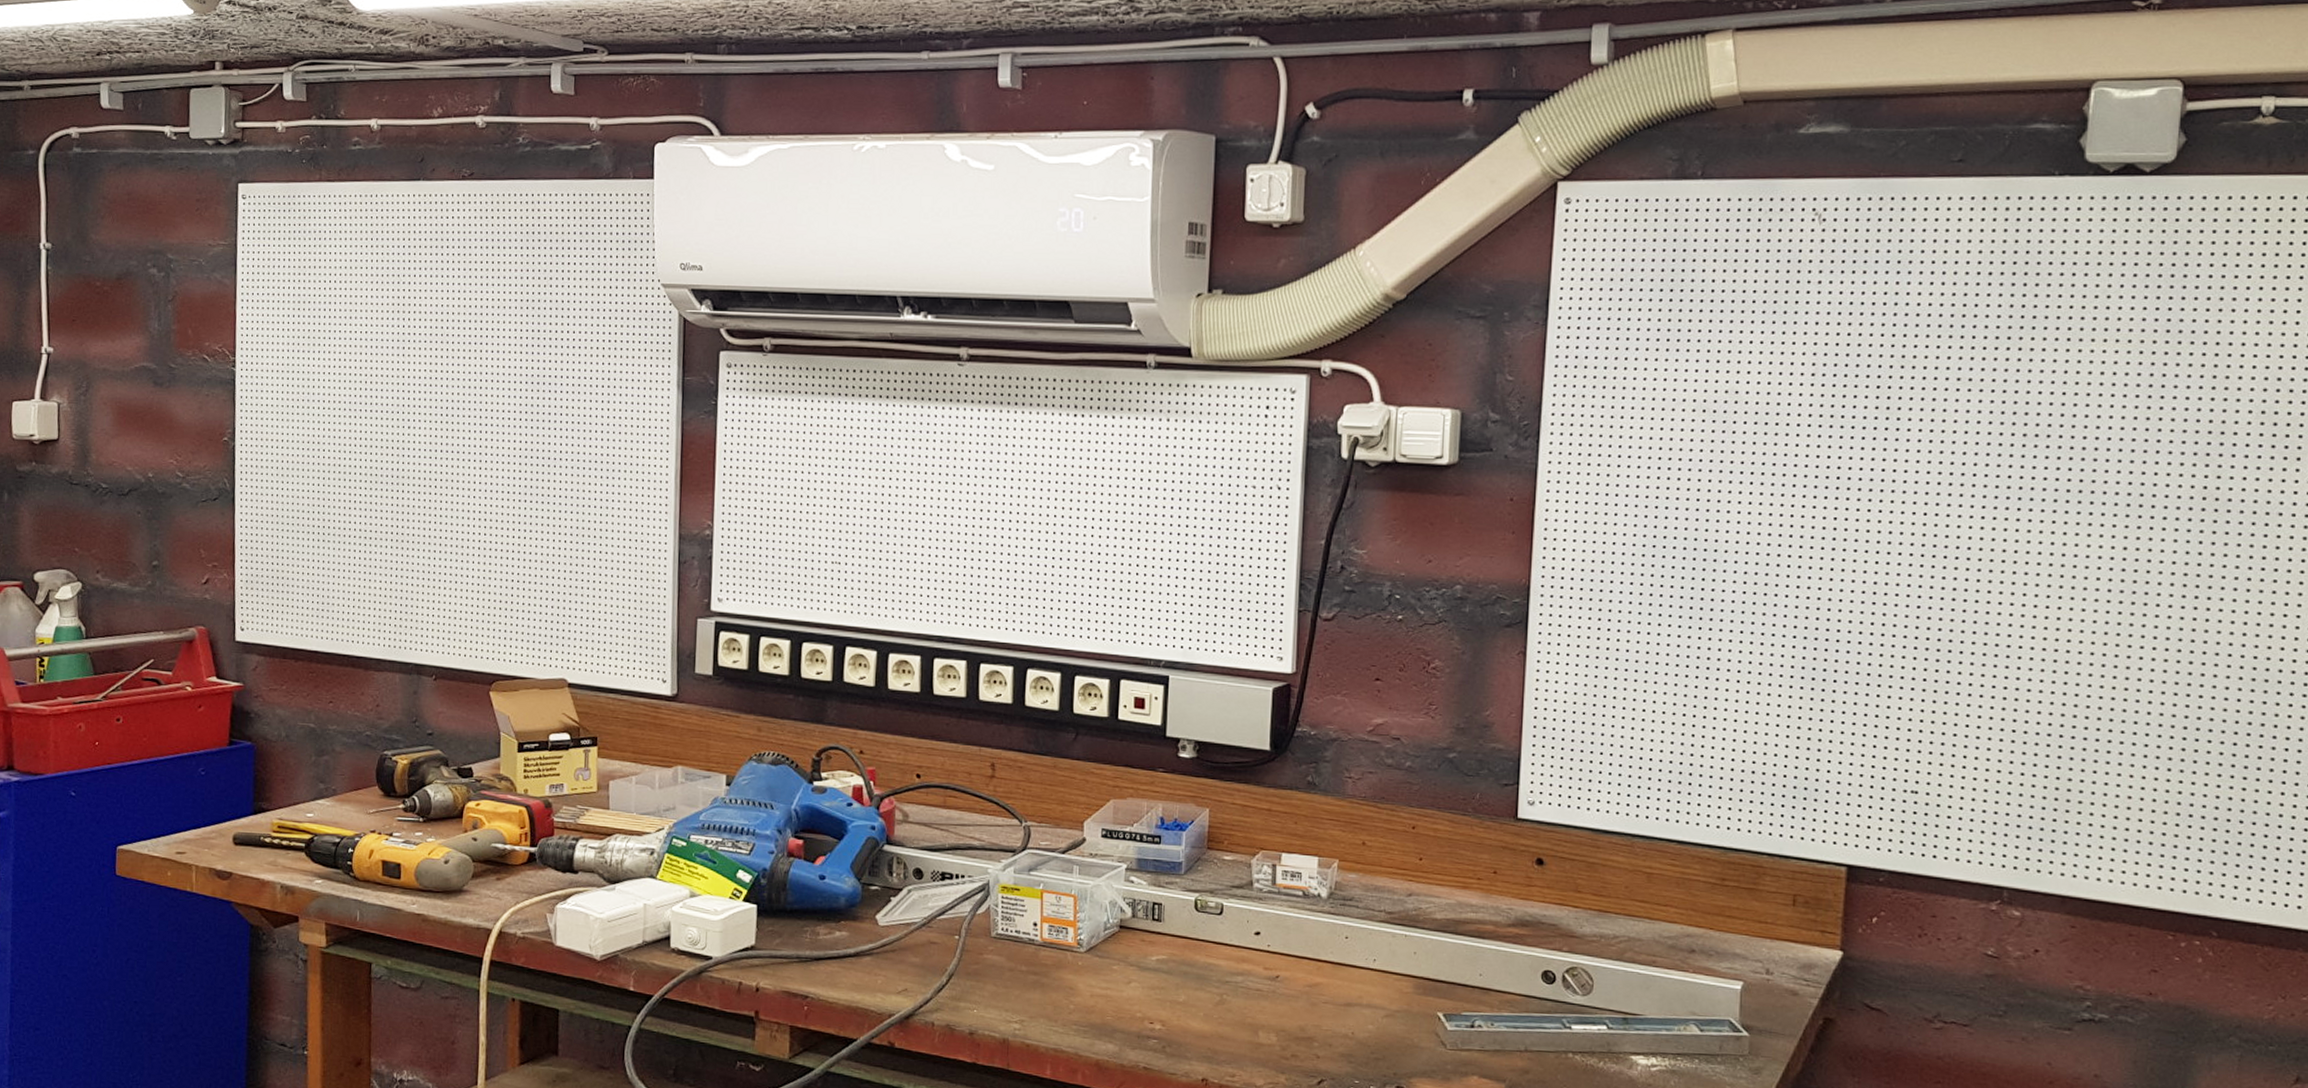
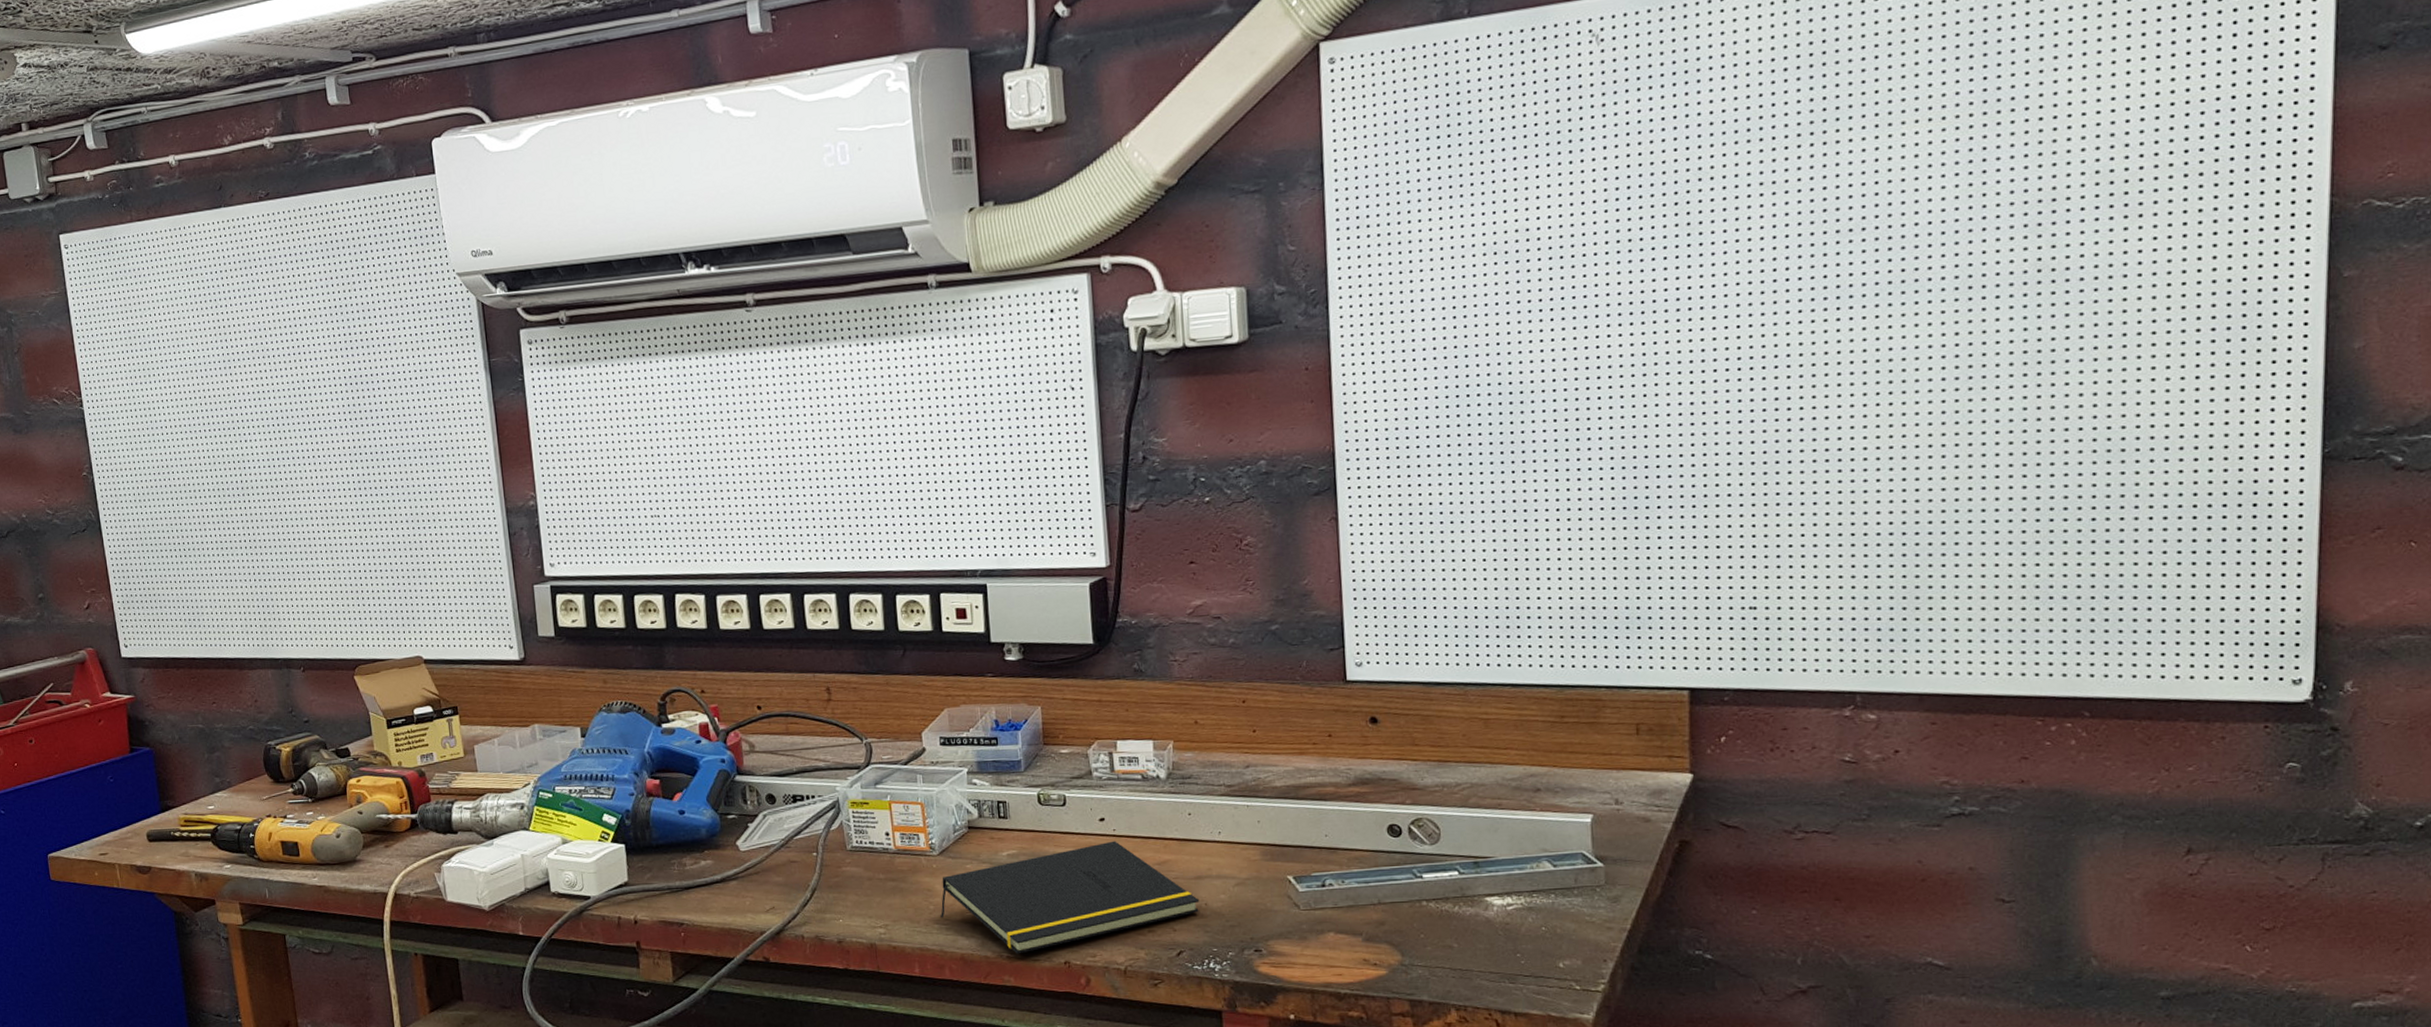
notepad: none [1080,957,1347,1066] -> present [941,841,1200,954]

